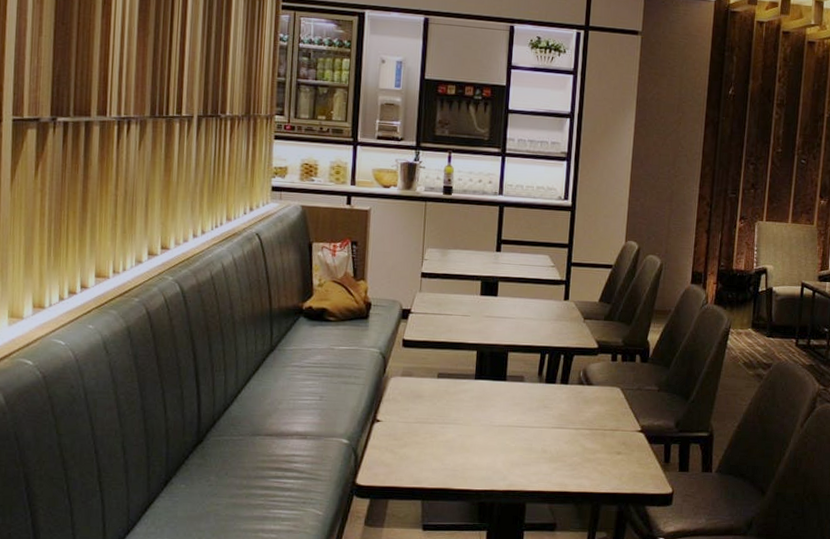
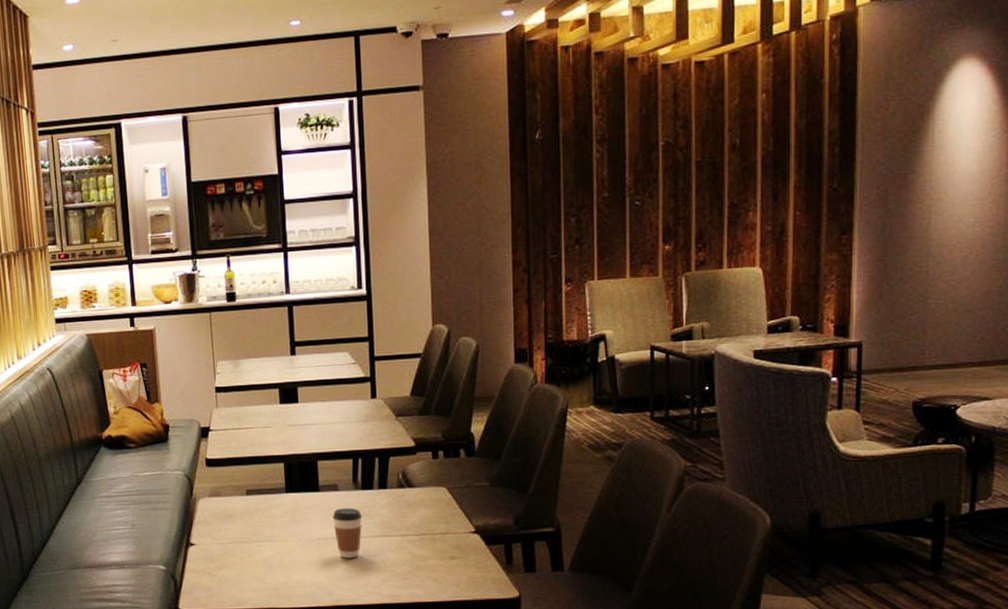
coffee cup: none [515,398,543,447] -> present [332,508,363,559]

